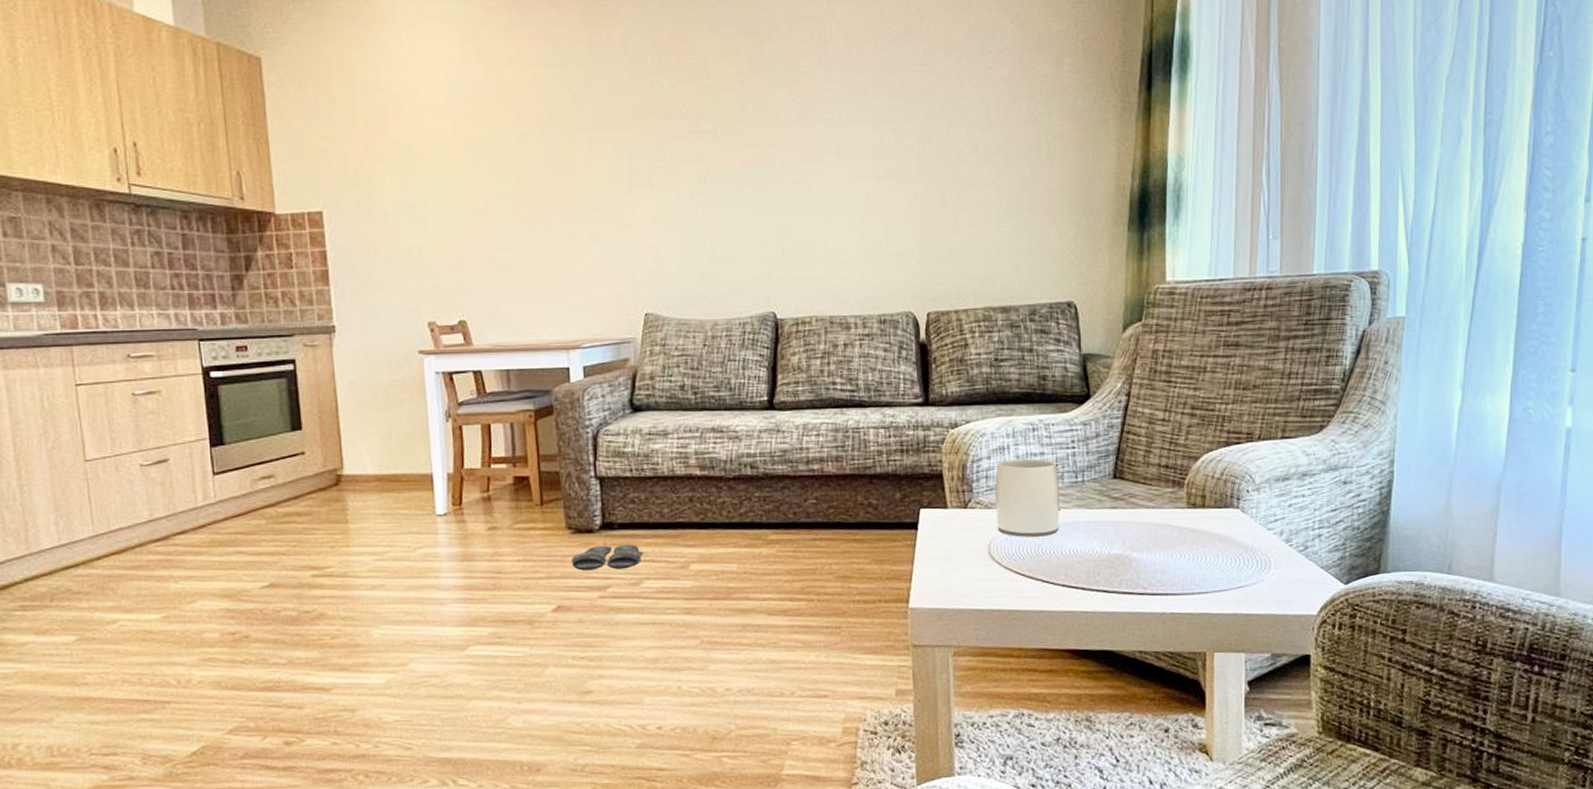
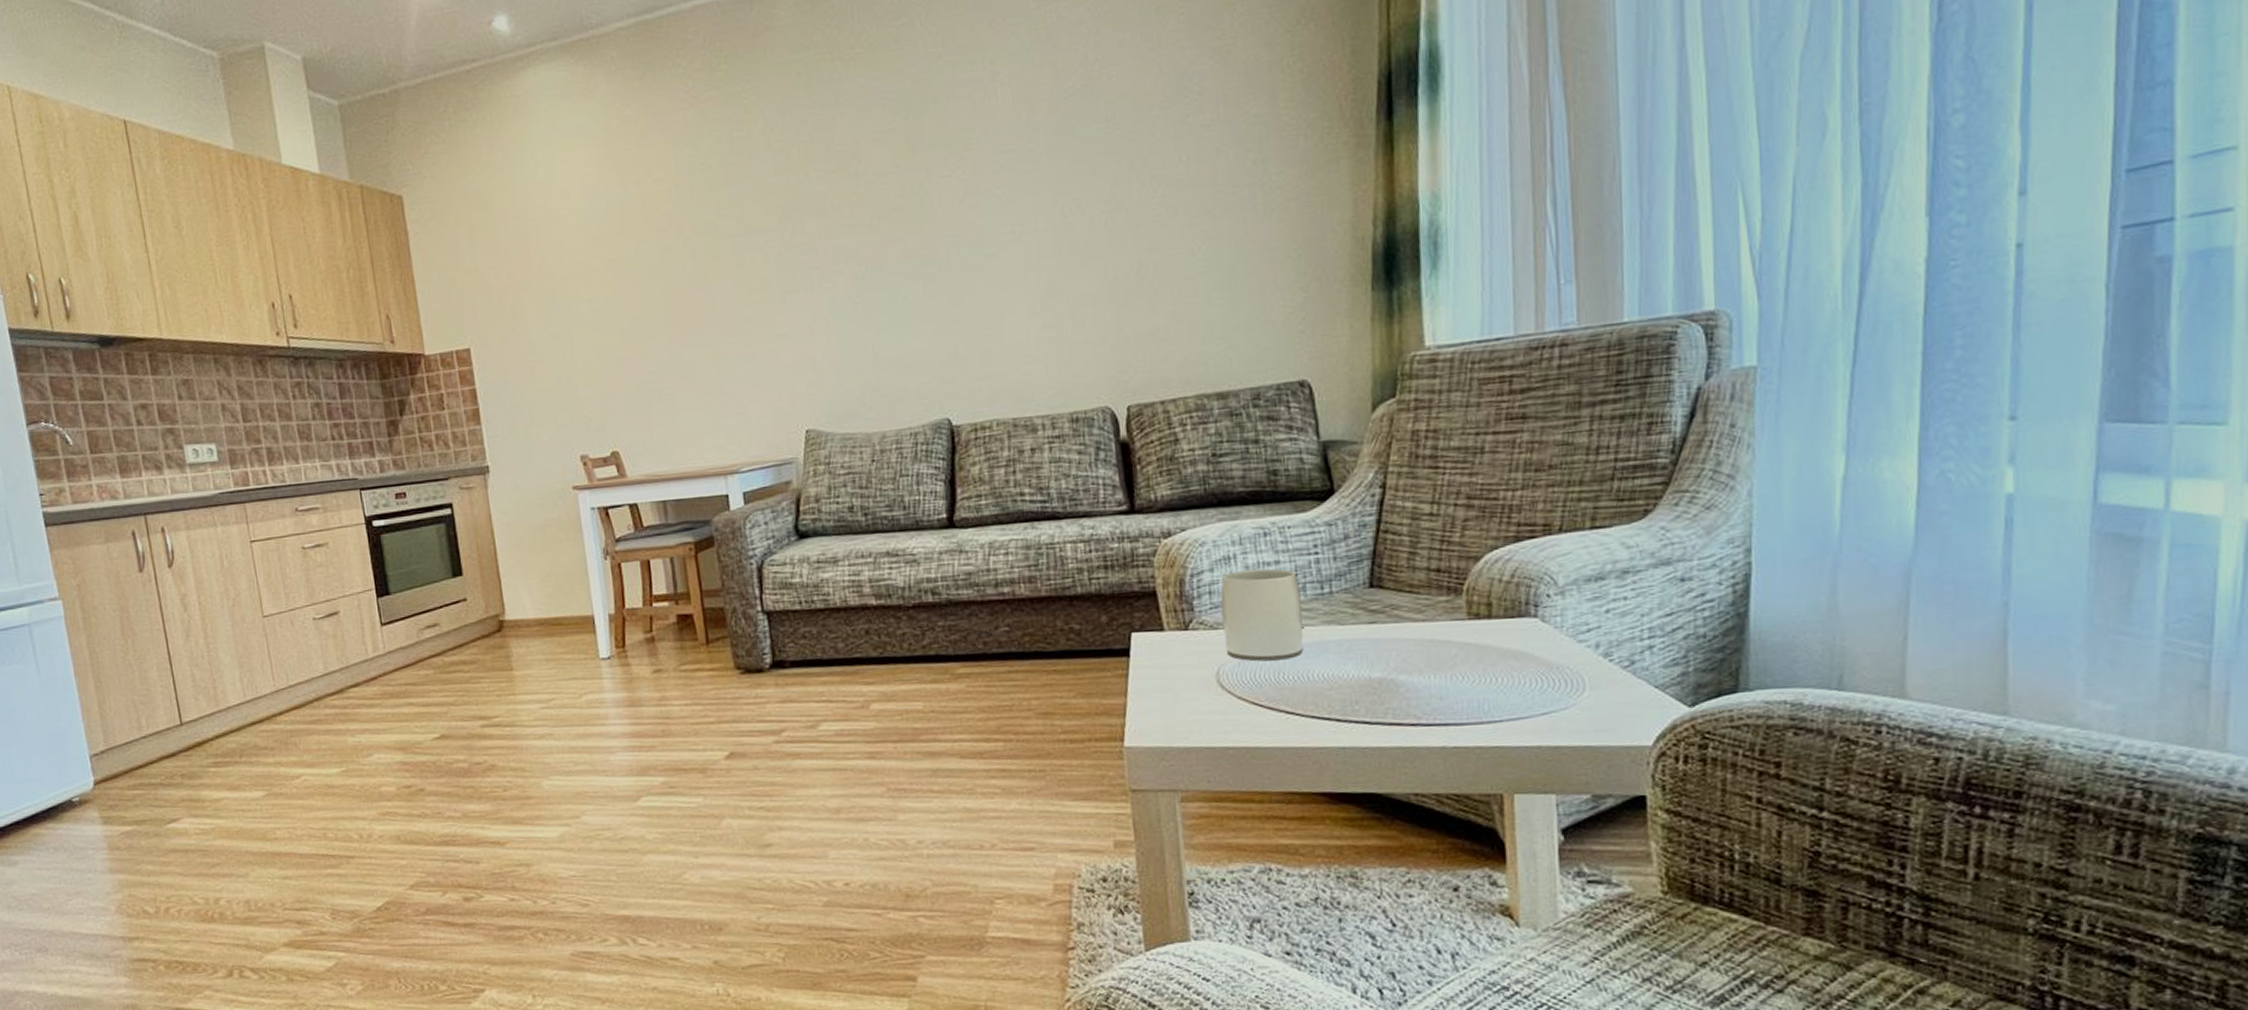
slippers: present [571,544,644,571] -> none [742,683,819,714]

